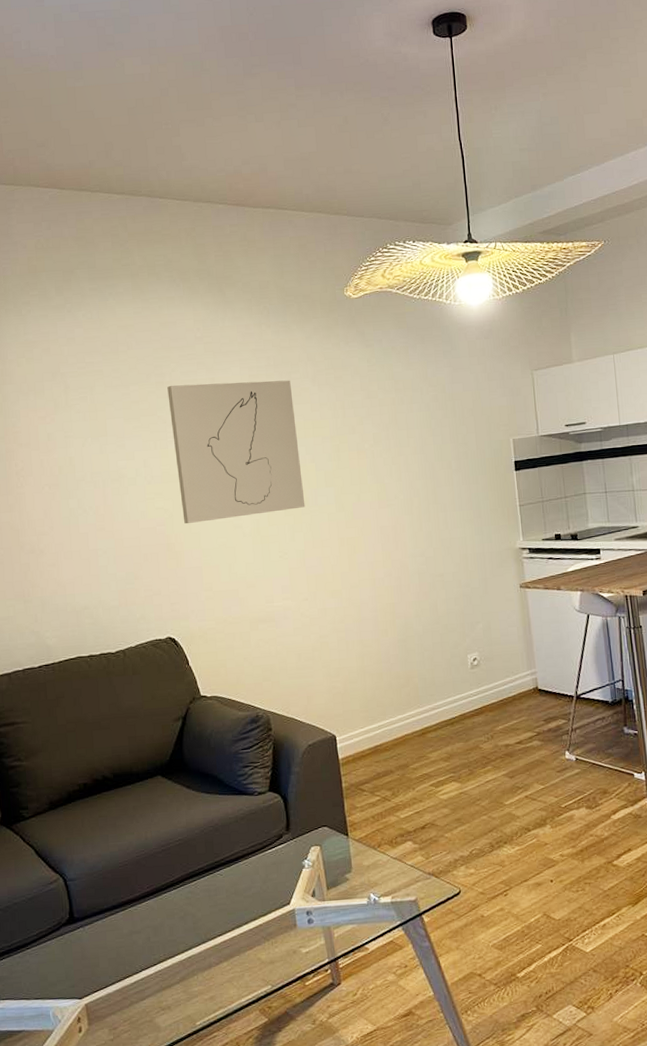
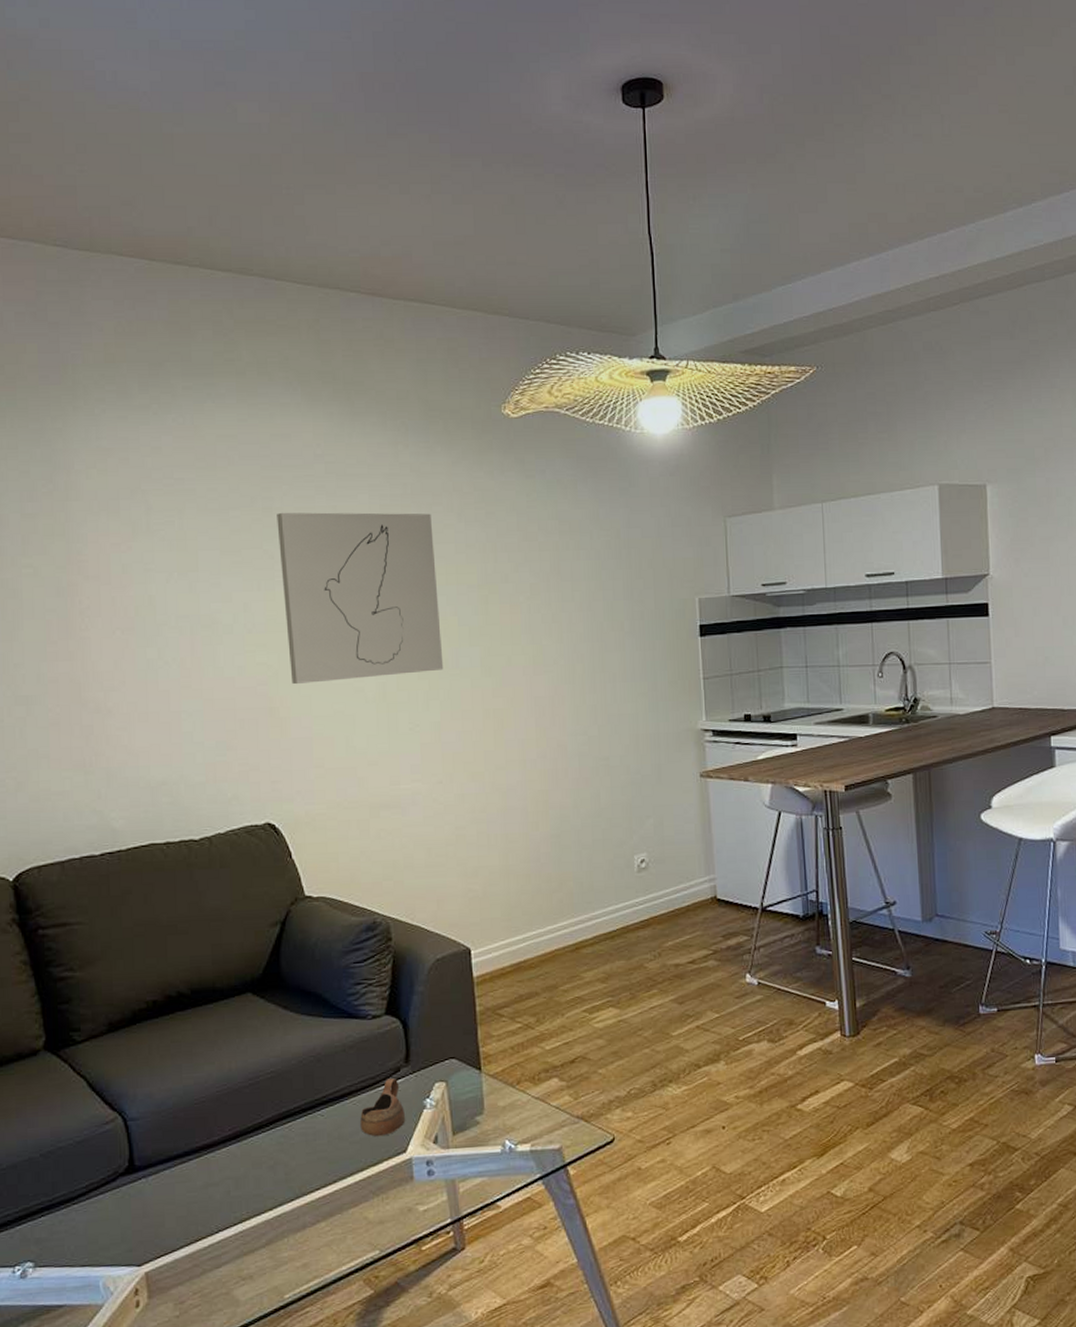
cup: none [251,843,288,892] -> present [360,1078,405,1137]

